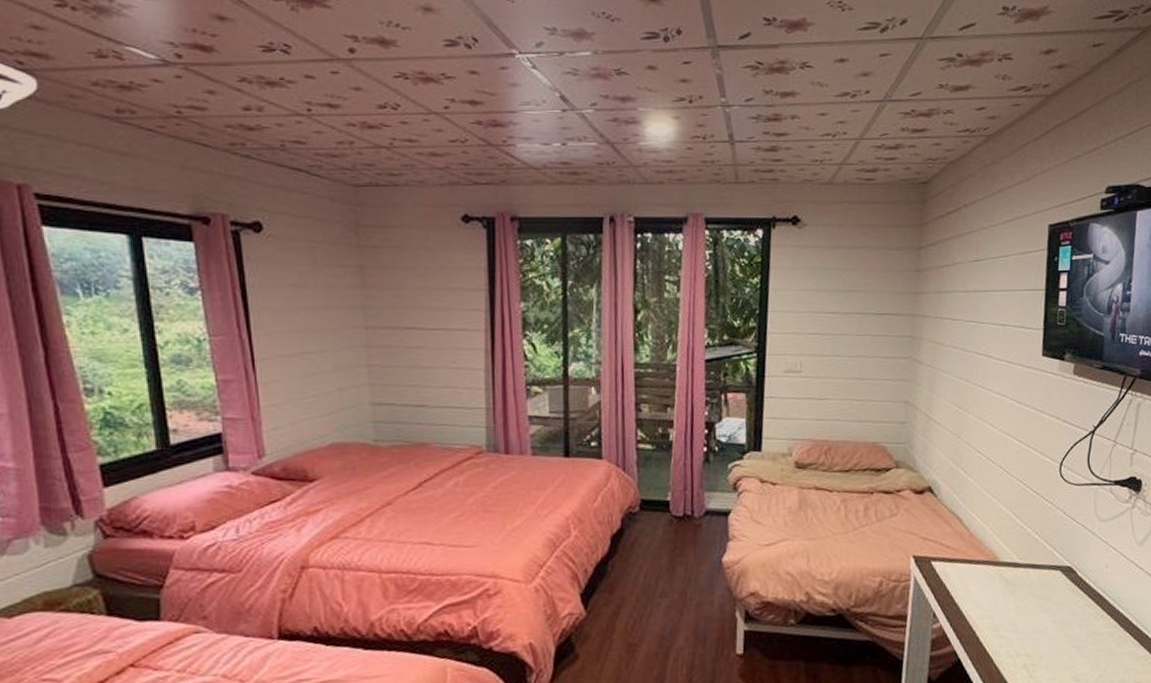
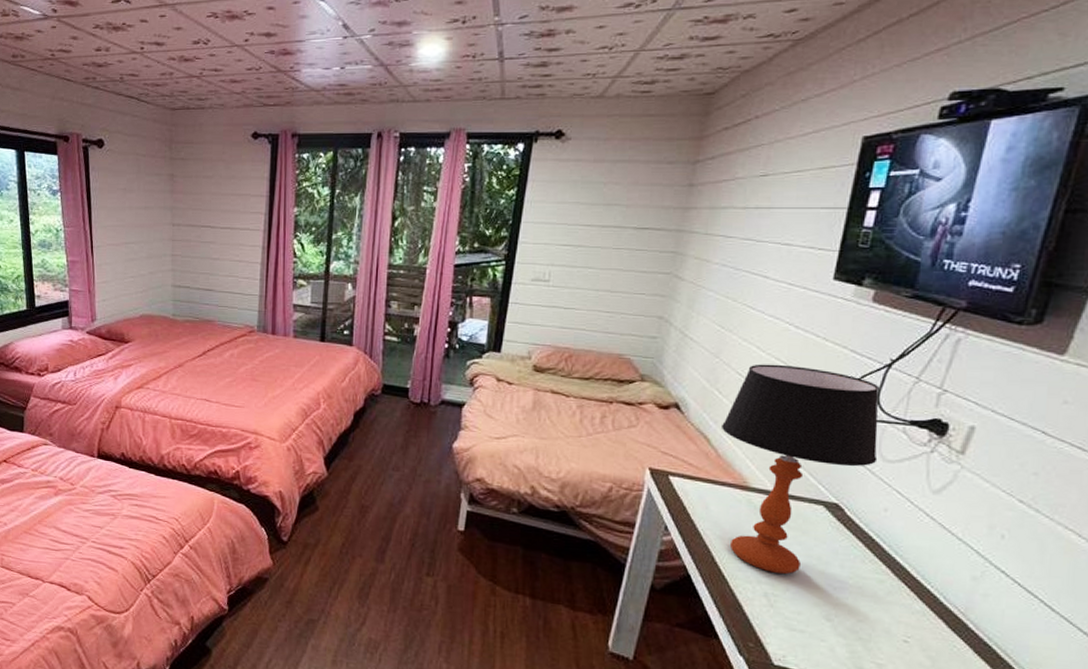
table lamp: none [970,439,1095,644] -> present [722,364,880,574]

